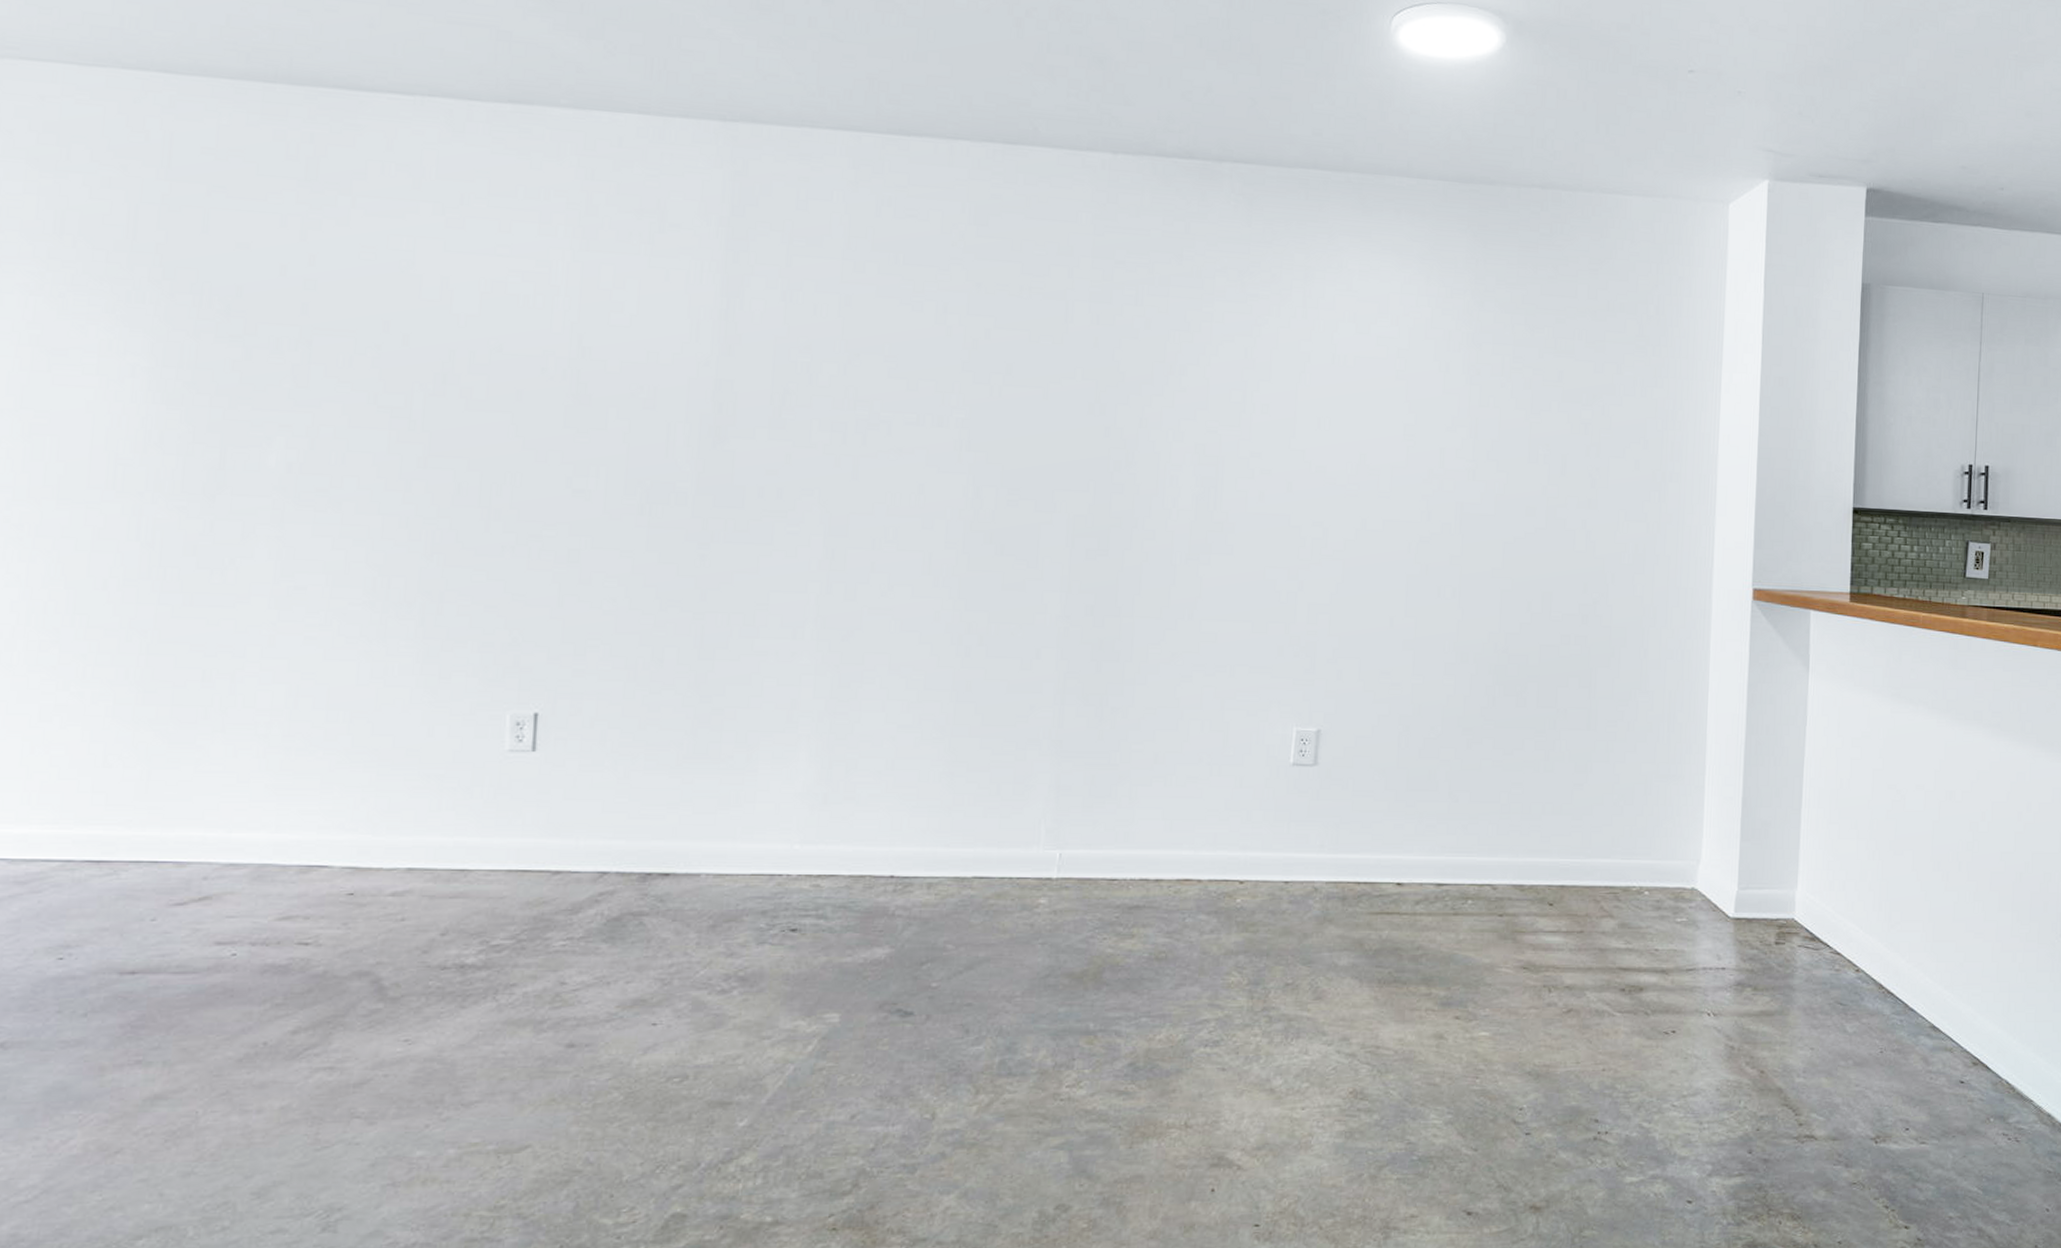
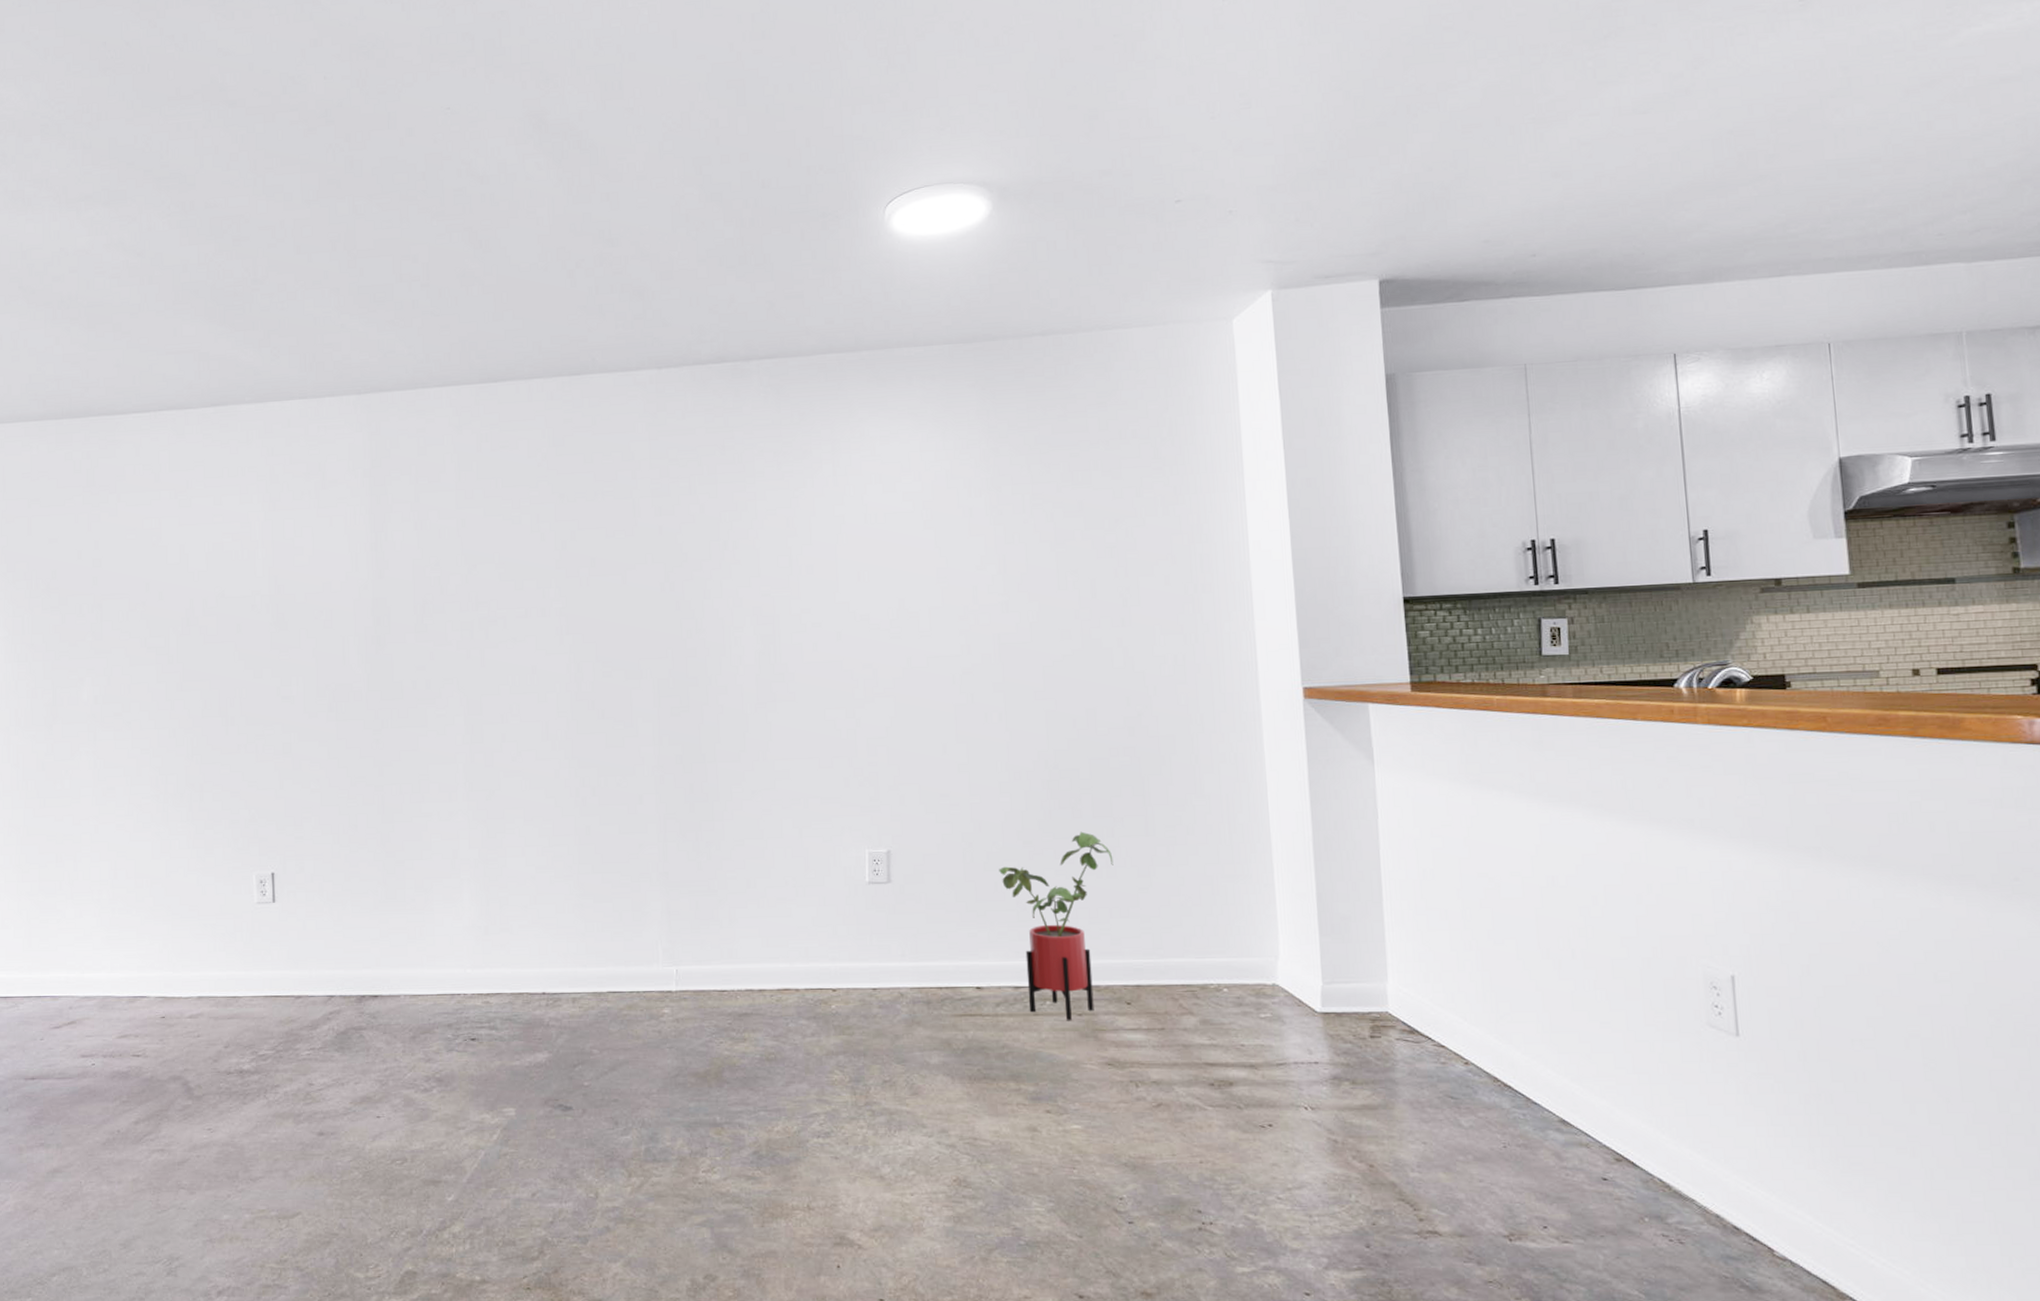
house plant: none [1434,721,1552,922] -> present [999,831,1114,1021]

